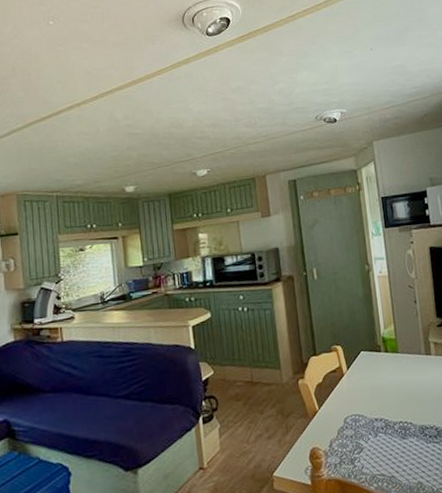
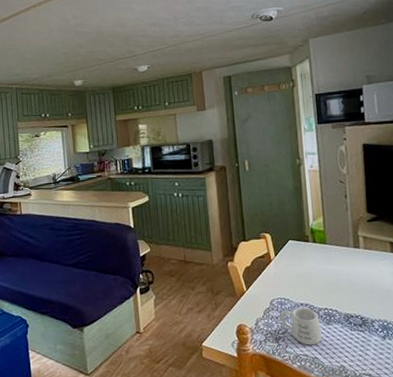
mug: none [355,422,399,464] -> present [280,307,323,346]

